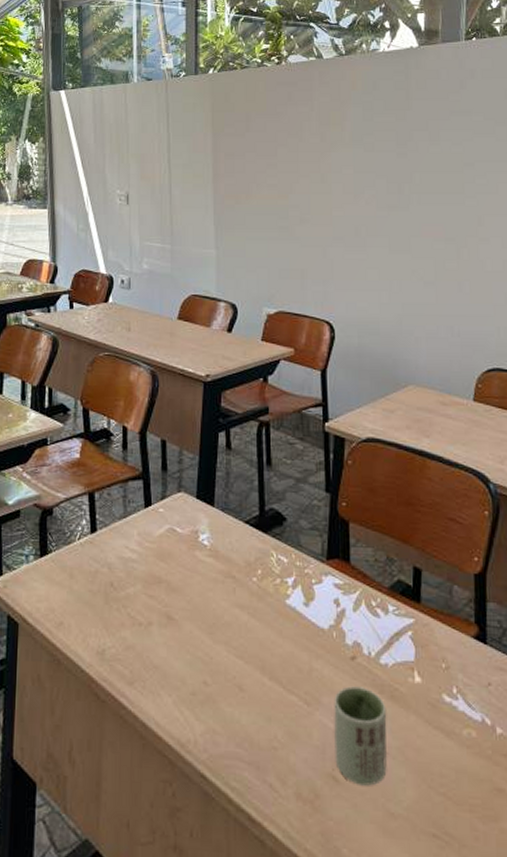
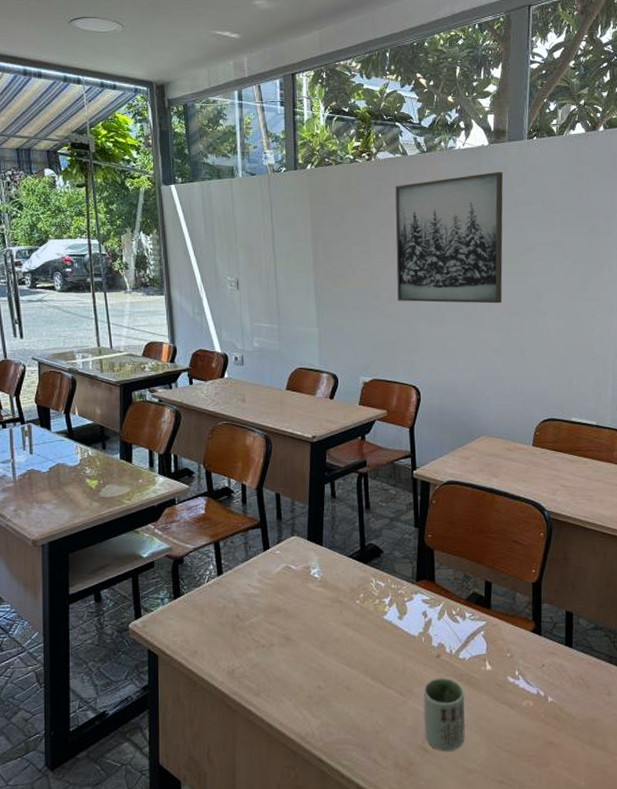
wall art: none [308,77,436,228] -> present [395,172,503,304]

